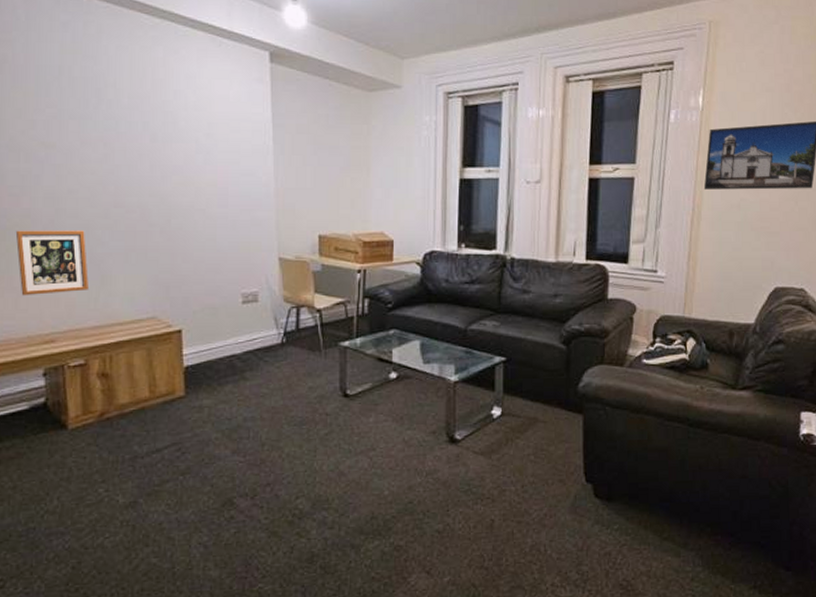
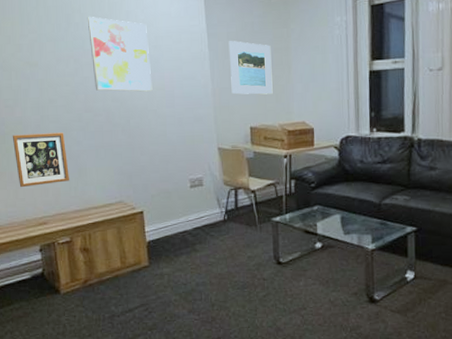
wall art: none [123,92,202,187] -> present [87,16,153,92]
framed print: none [297,134,348,199] -> present [228,41,273,95]

